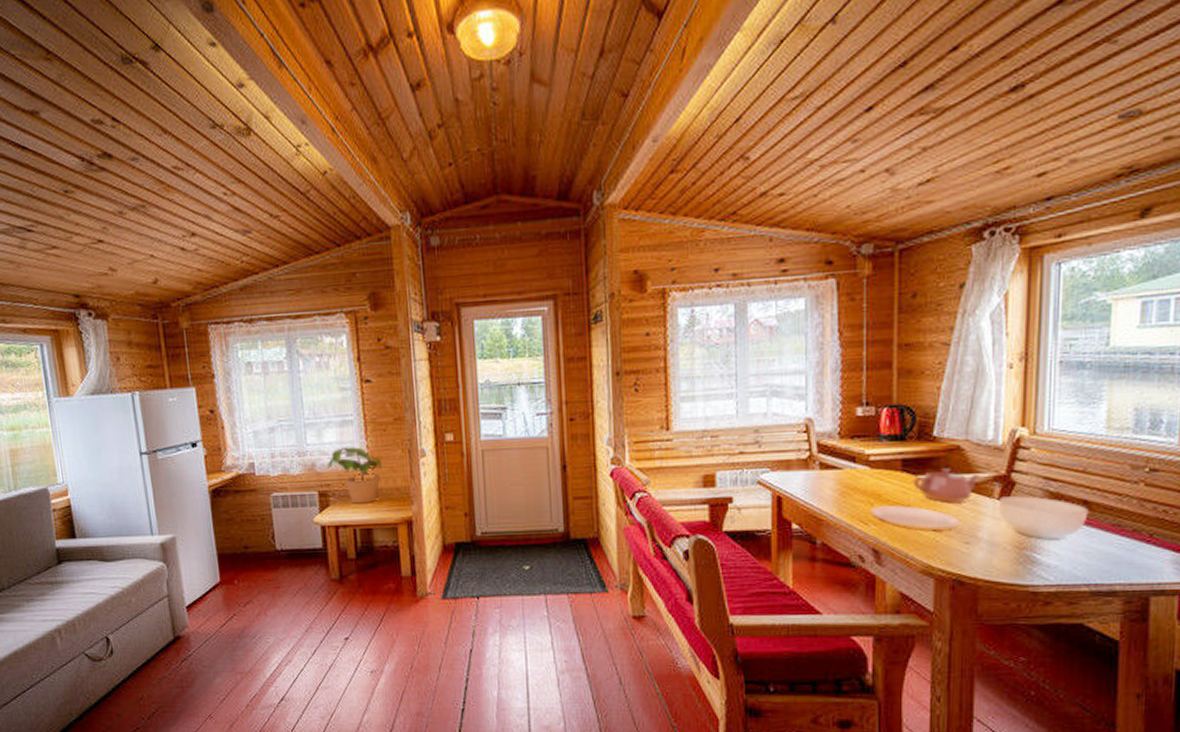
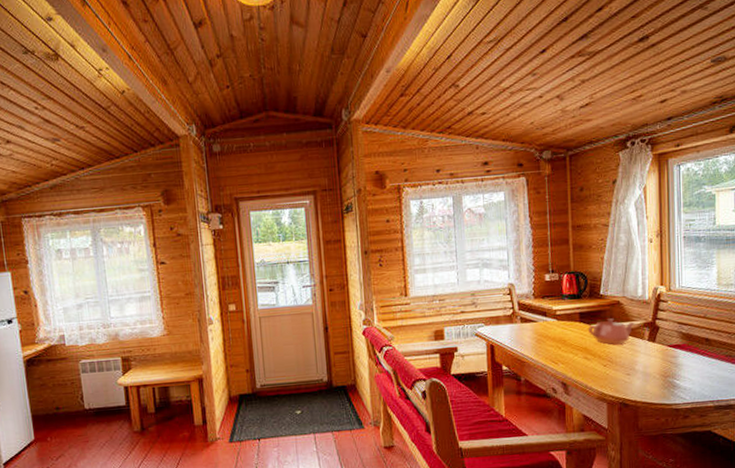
potted plant: present [327,447,382,504] -> none [128,318,176,366]
plate: present [871,504,960,530] -> none [559,348,623,366]
bowl: present [998,496,1089,540] -> none [648,337,710,370]

